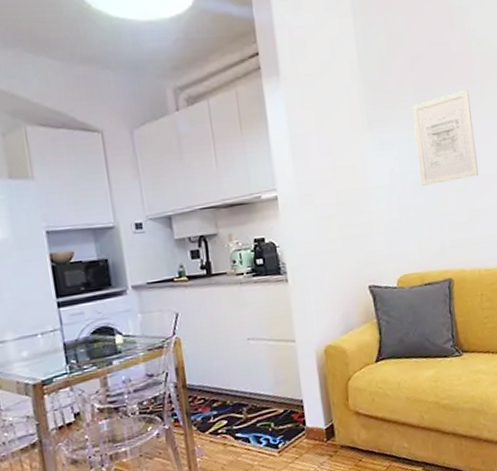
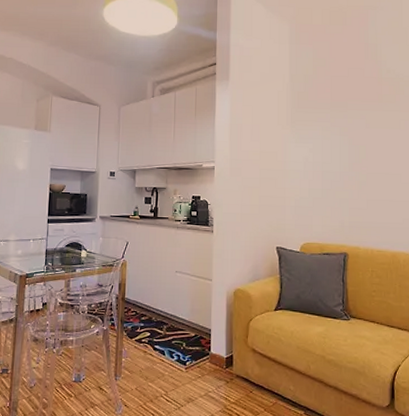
wall art: present [412,89,478,186] -> none [328,105,378,175]

